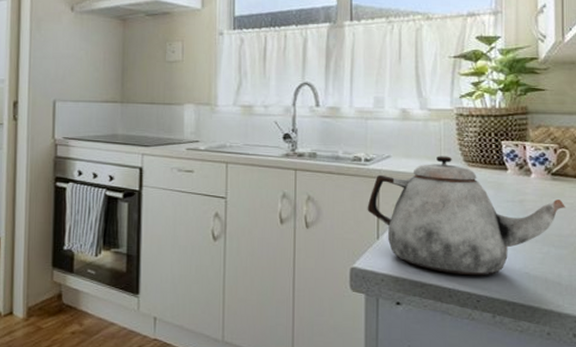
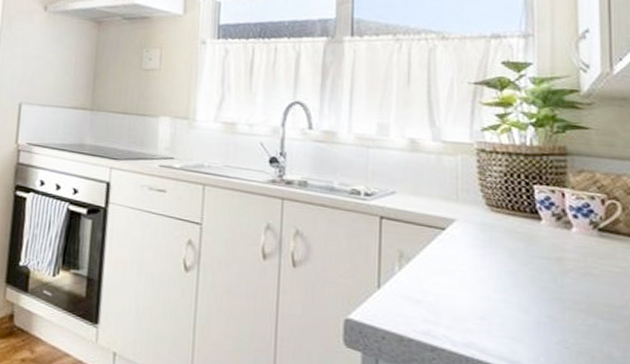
teapot: present [367,156,565,276] -> none [366,196,617,346]

